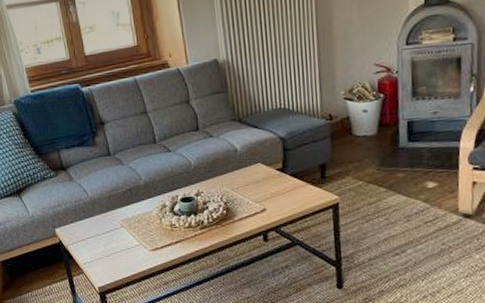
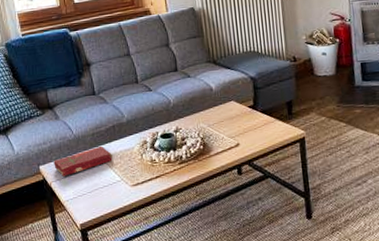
book: none [69,209,131,240] -> present [54,145,113,177]

